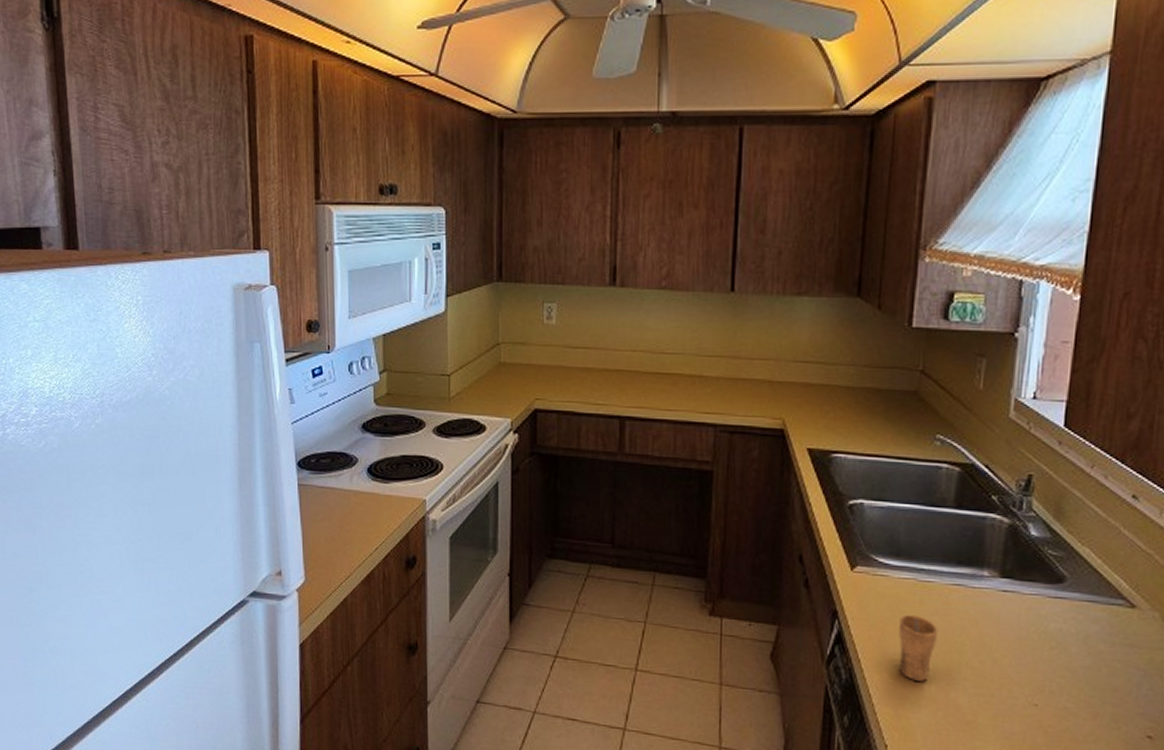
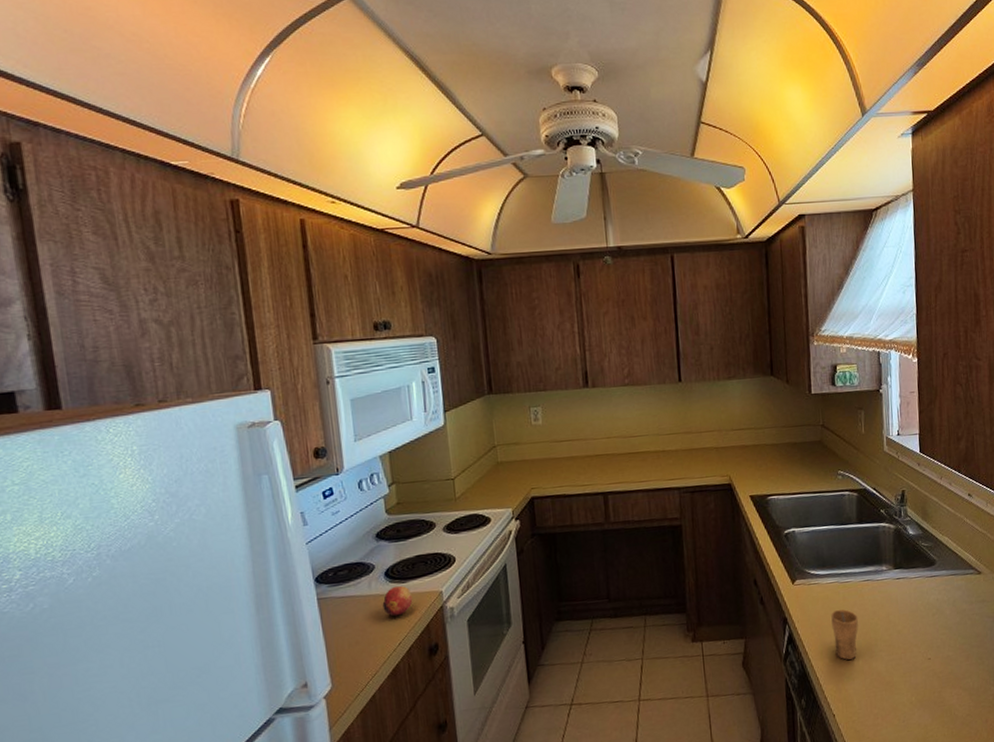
fruit: none [362,485,394,519] -> present [382,585,413,616]

